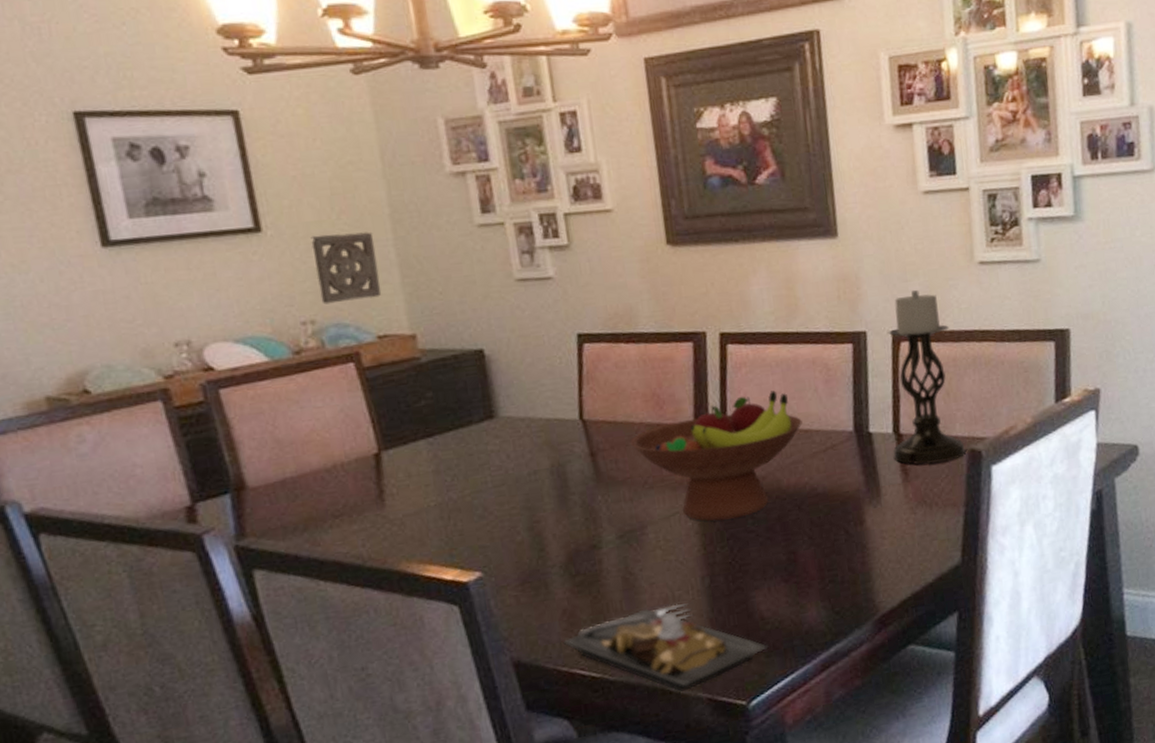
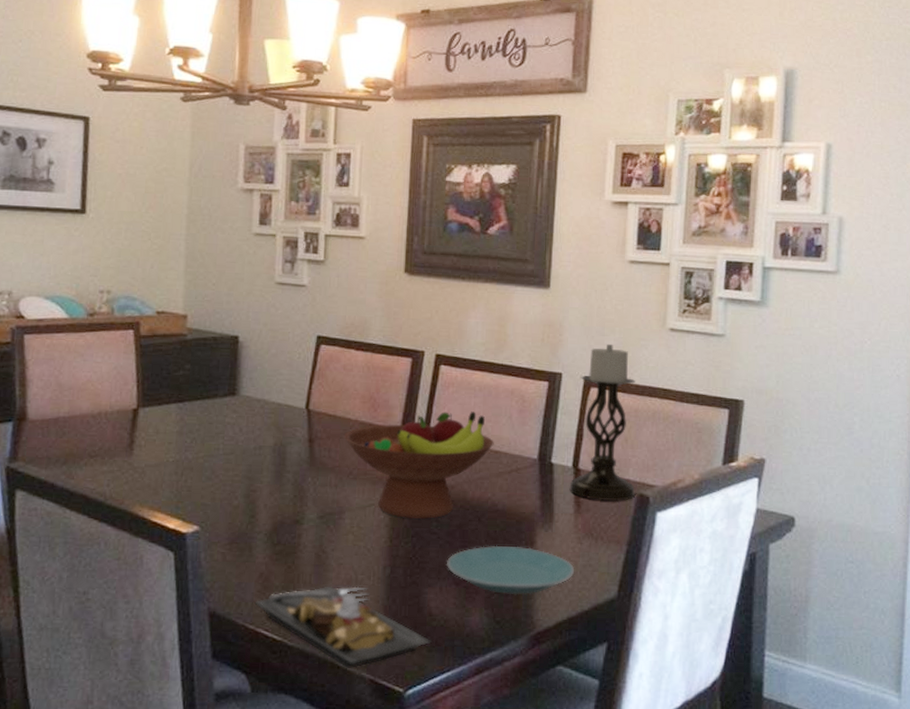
wall ornament: present [310,232,381,305] -> none [119,223,171,280]
plate: none [770,527,913,583] -> present [446,545,575,595]

